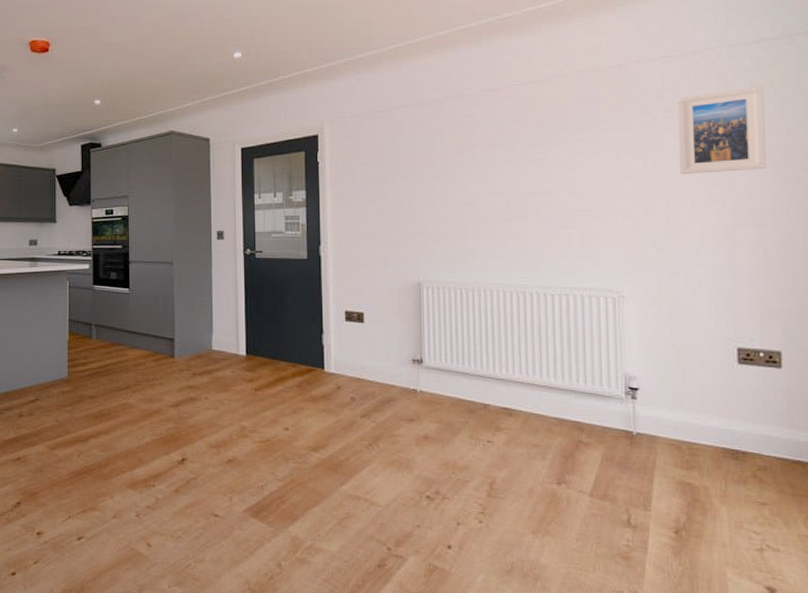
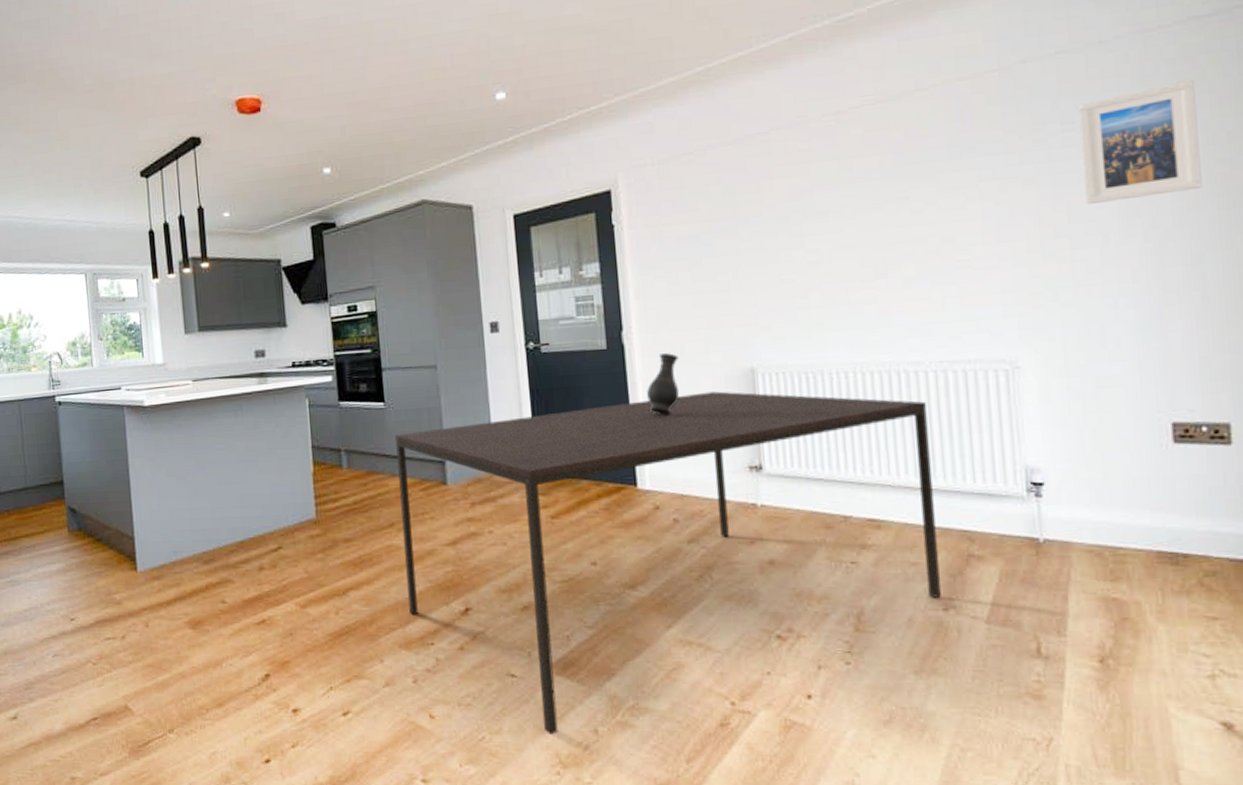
dining table: none [136,298,556,566] -> present [395,391,941,735]
jug: none [337,266,363,315] -> present [647,353,679,416]

